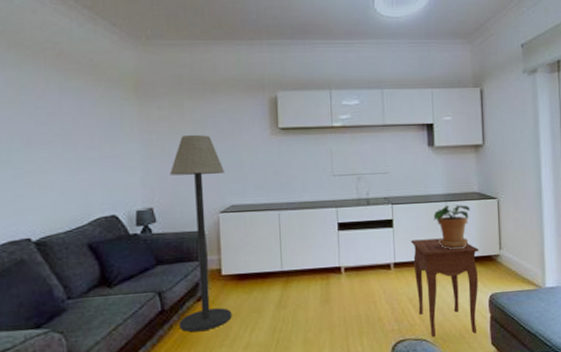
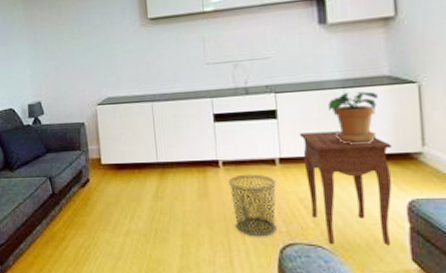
floor lamp: present [169,134,232,332] -> none [52,31,113,216]
trash can: none [350,278,391,338] -> present [229,174,278,237]

